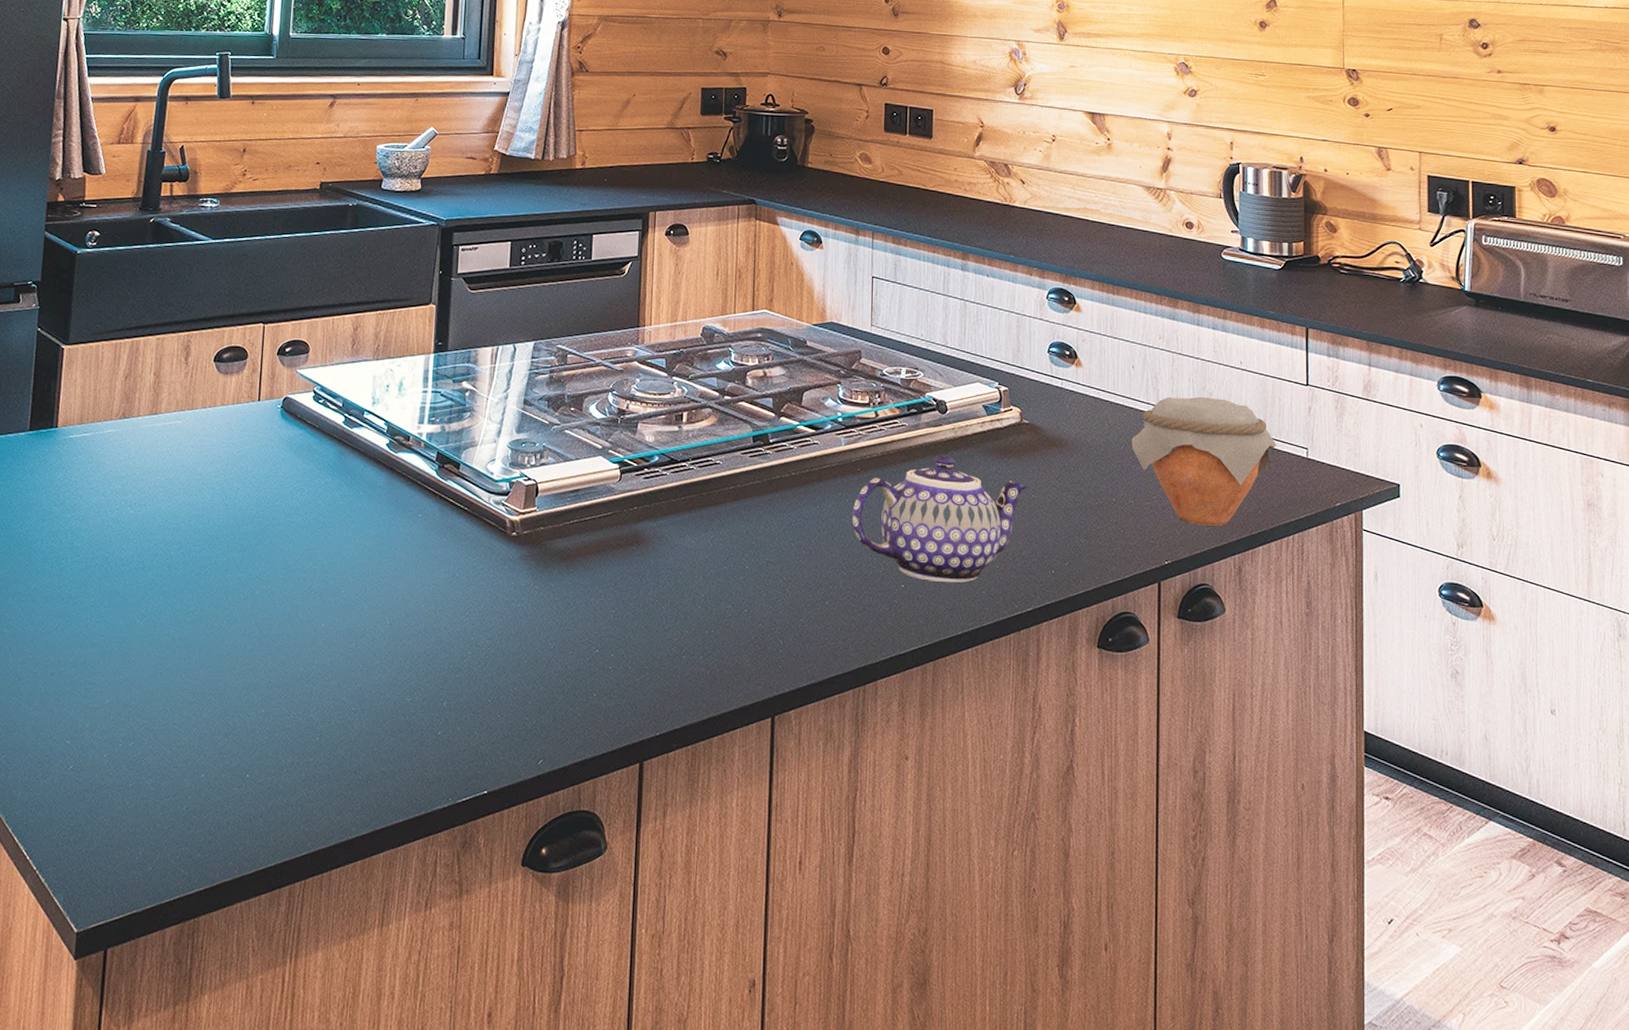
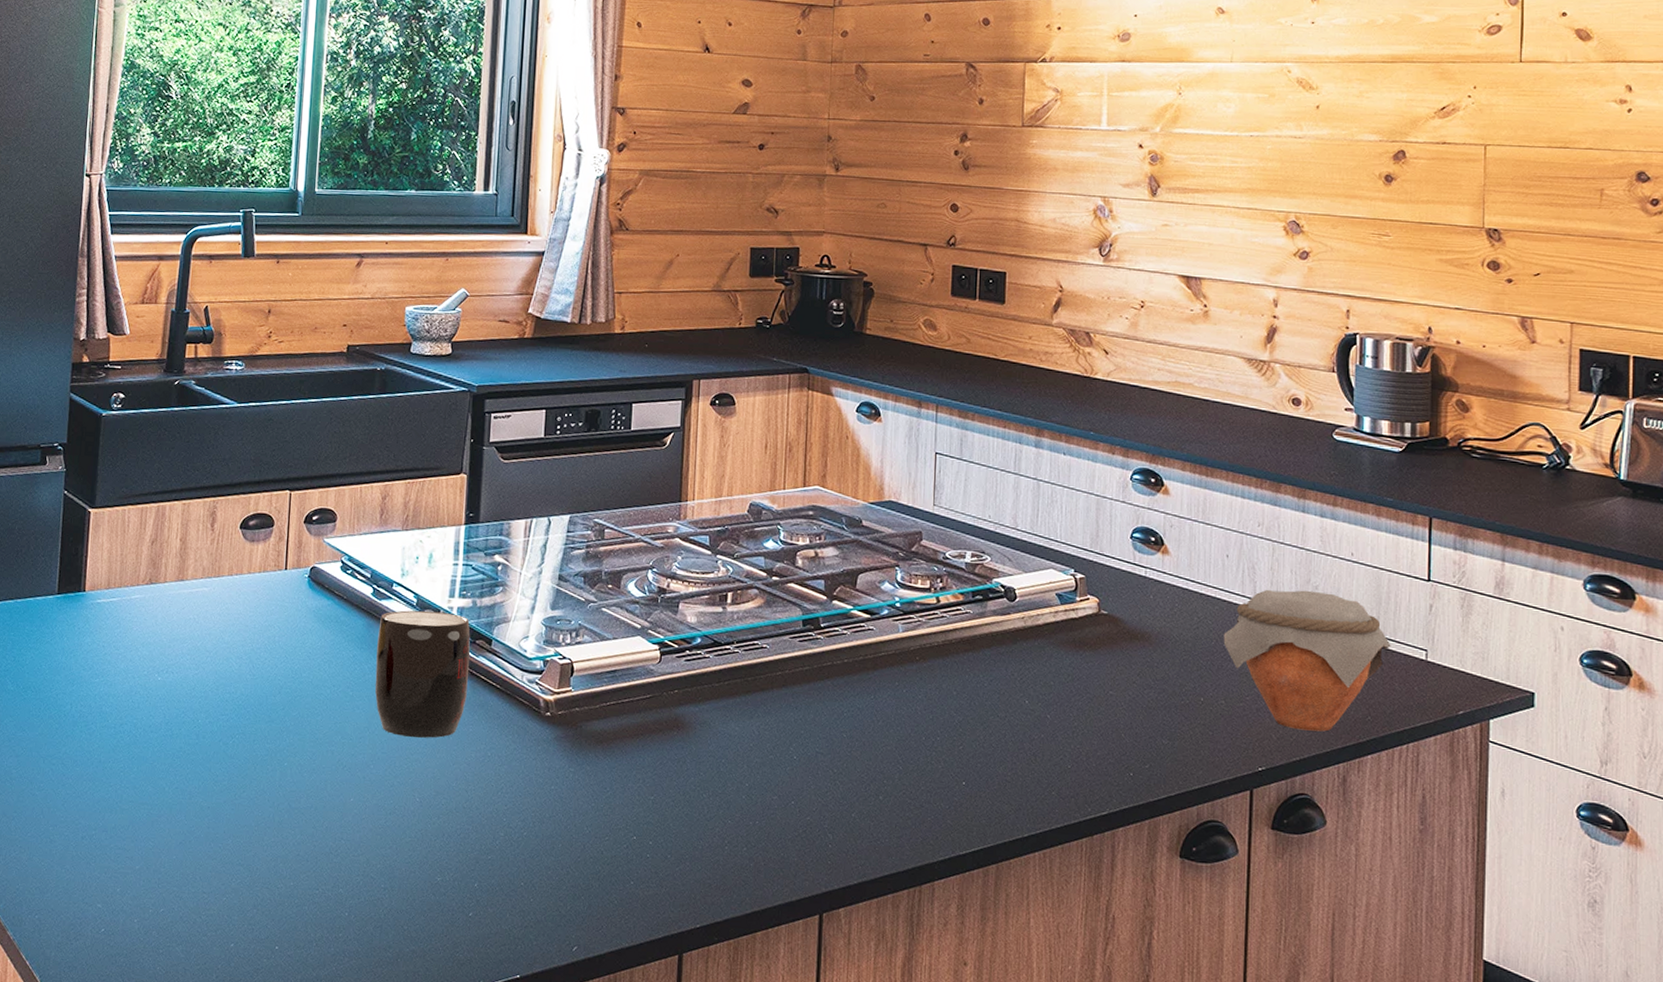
mug: none [346,437,439,562] -> present [375,610,471,738]
teapot: present [852,455,1029,583] -> none [909,645,1107,782]

